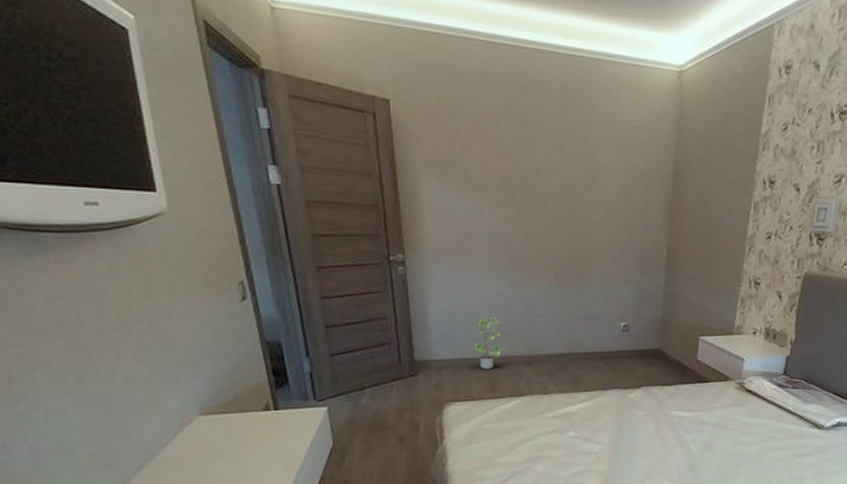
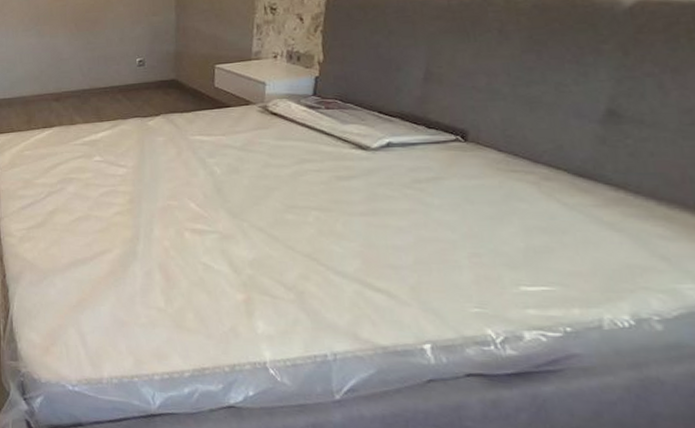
potted plant: present [473,317,506,370] -> none [12,64,38,107]

